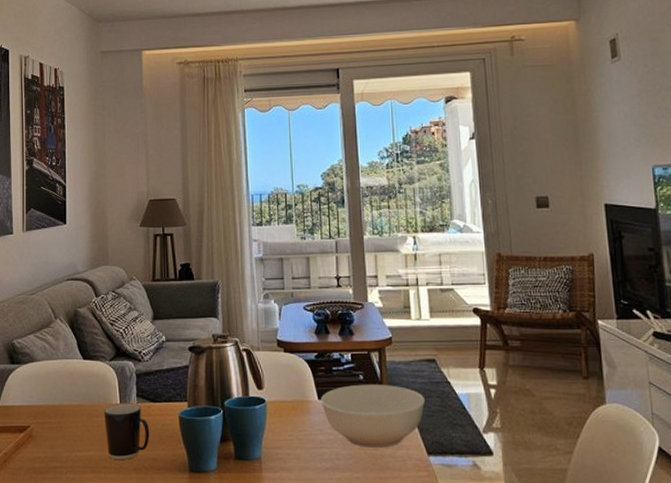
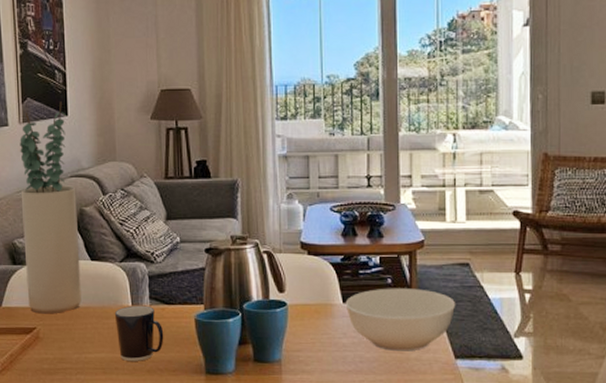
vase: none [21,211,73,412] -> present [20,101,81,314]

